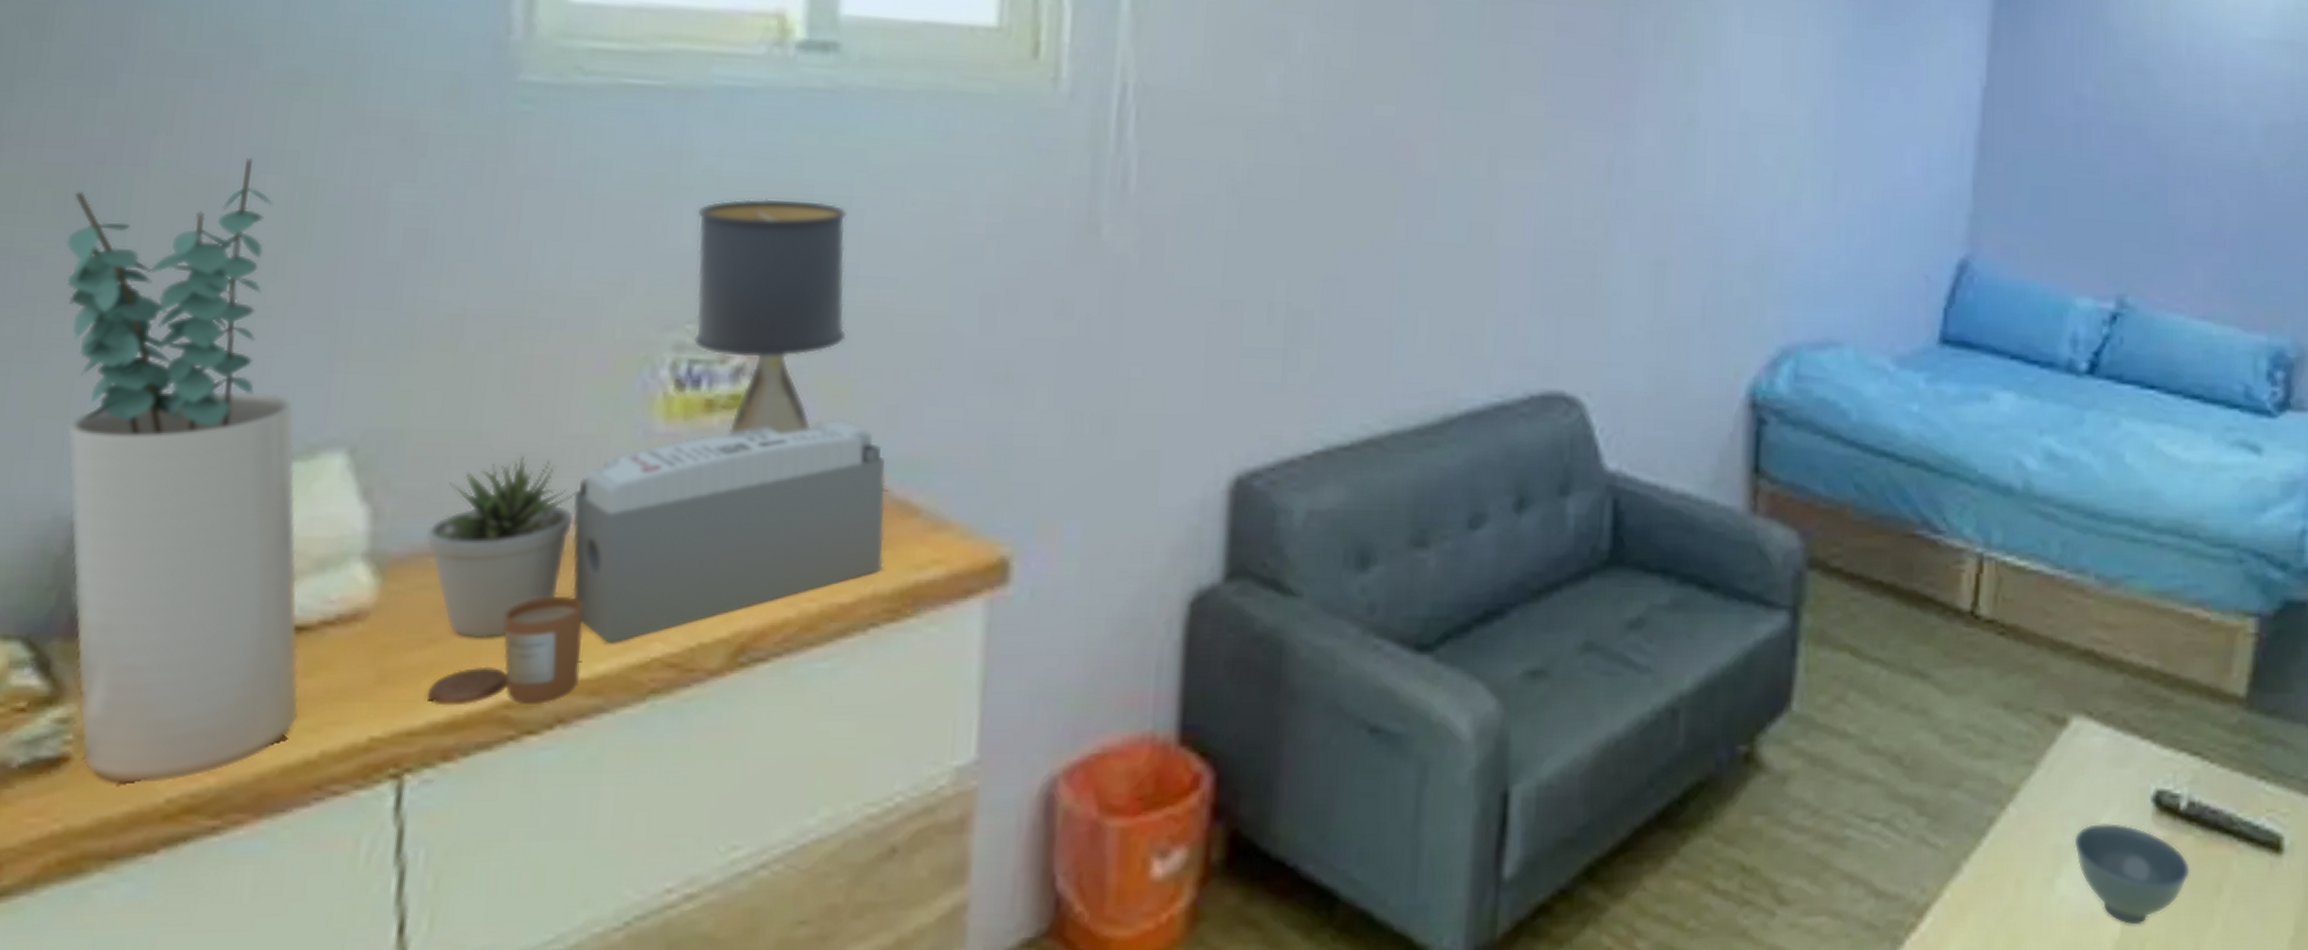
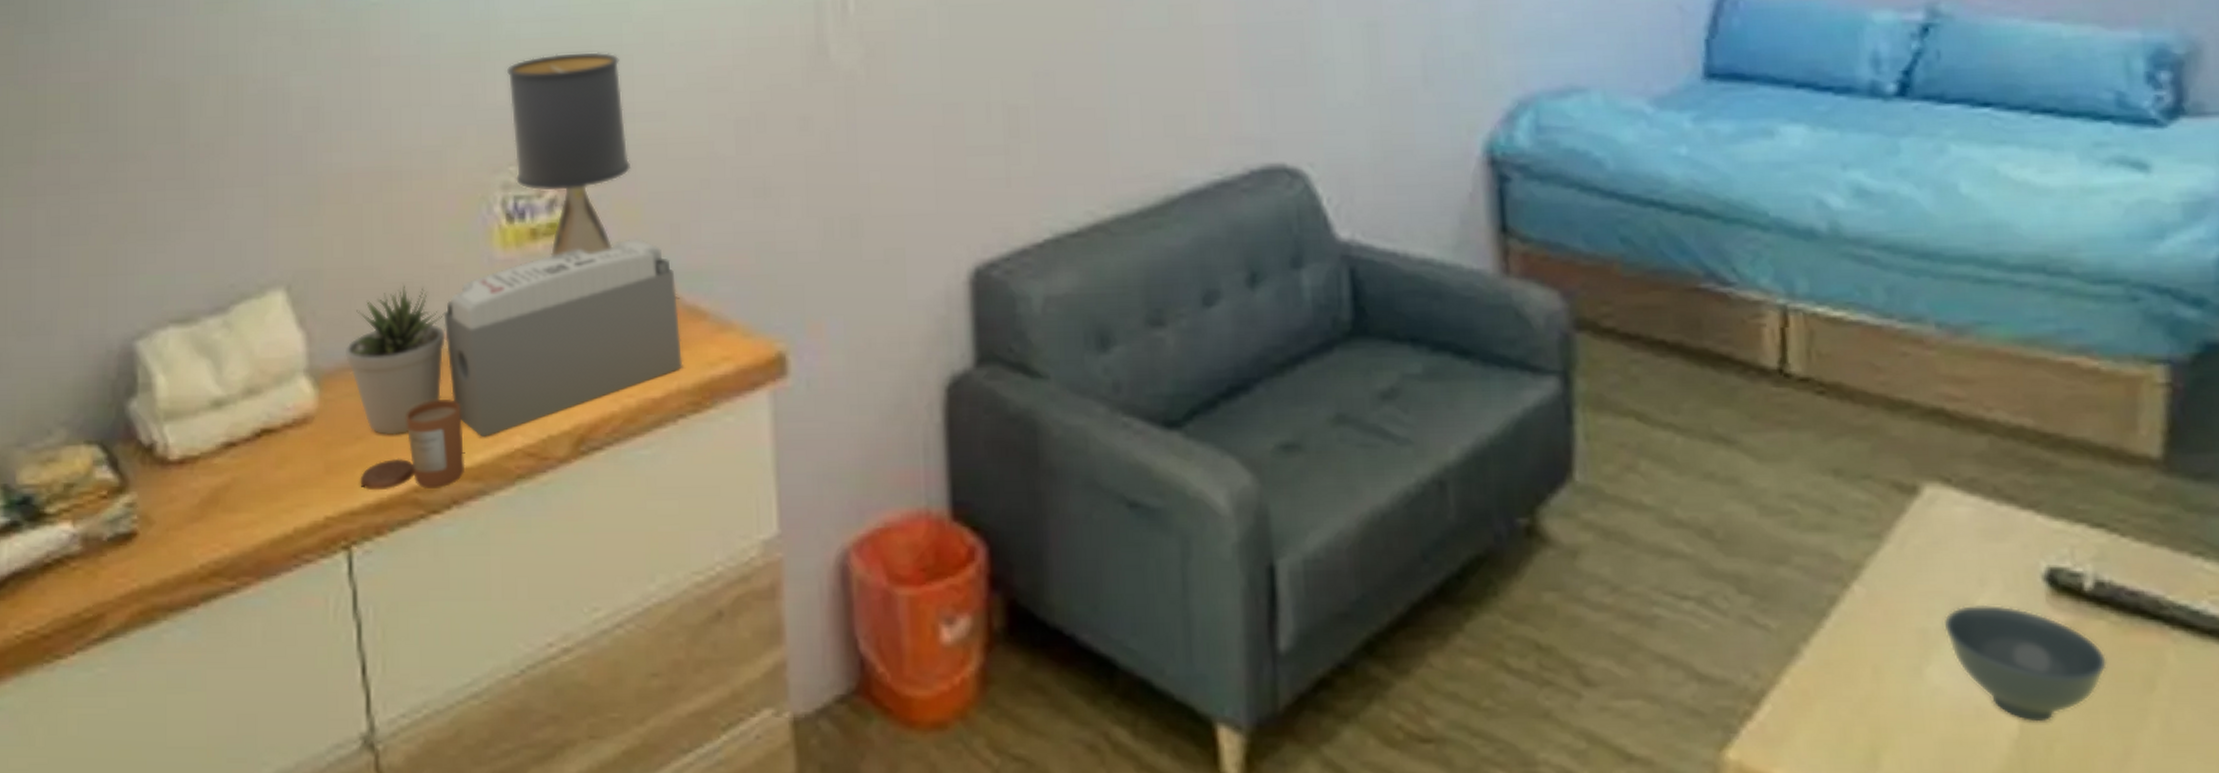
vase: present [65,158,299,784] -> none [91,65,276,553]

